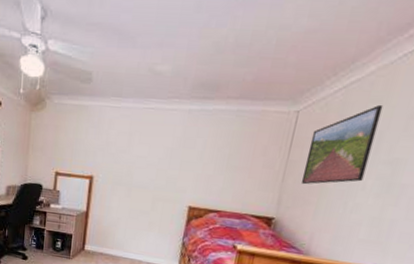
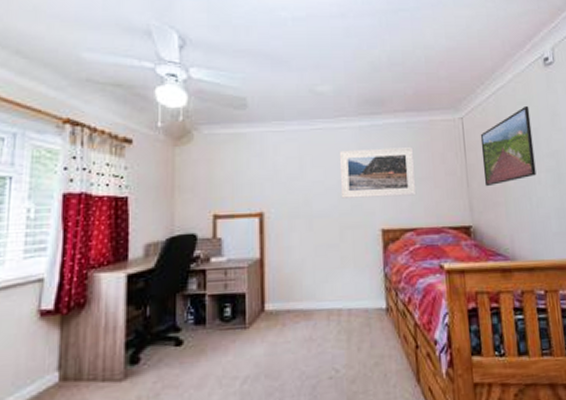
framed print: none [159,131,238,182] -> present [339,147,417,198]

